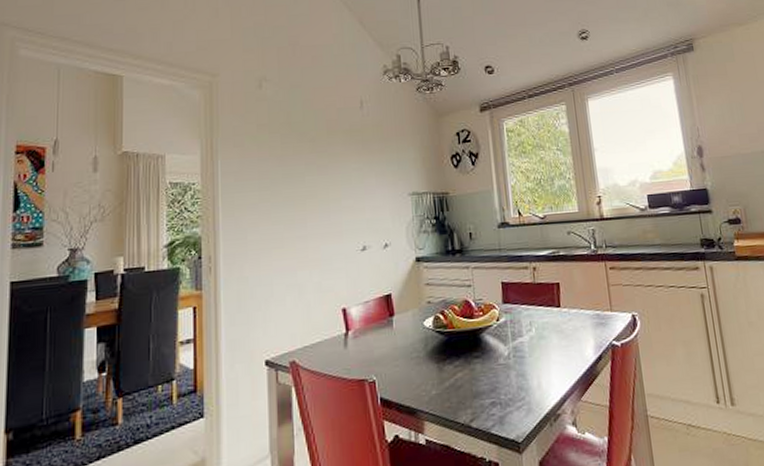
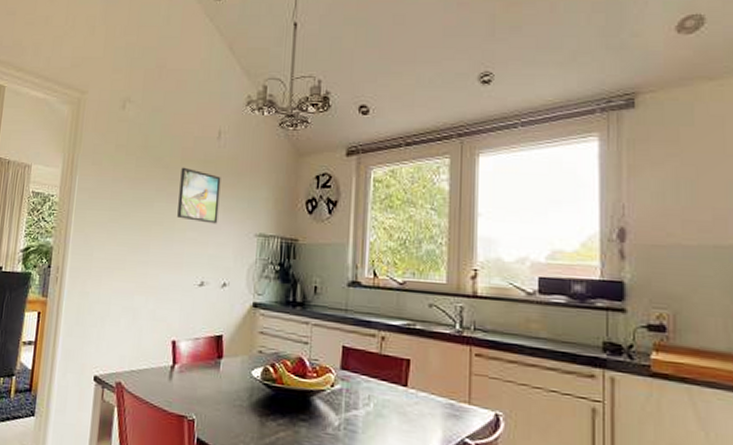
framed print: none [328,138,371,190] -> present [177,167,221,224]

